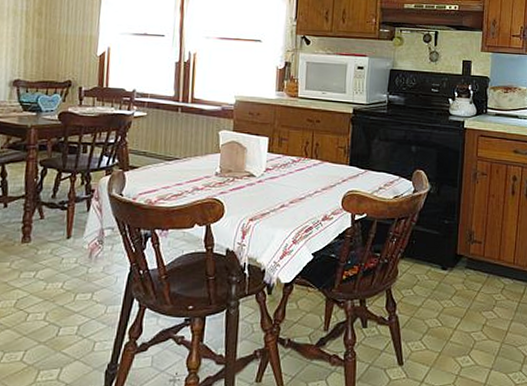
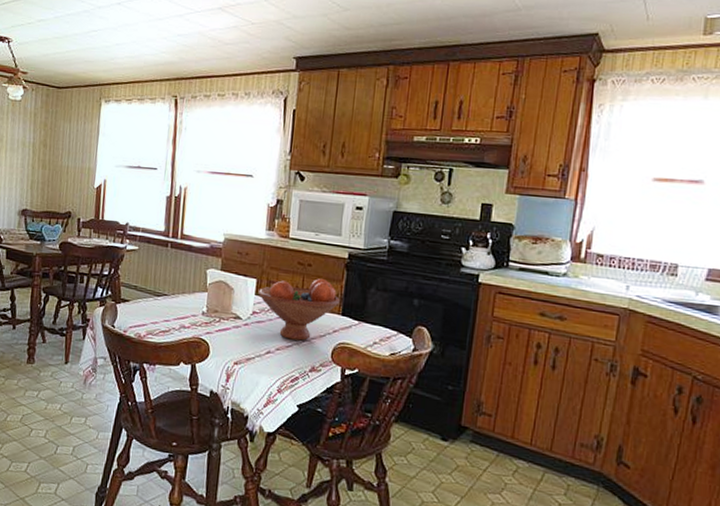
fruit bowl: none [270,133,347,192] -> present [257,279,340,341]

